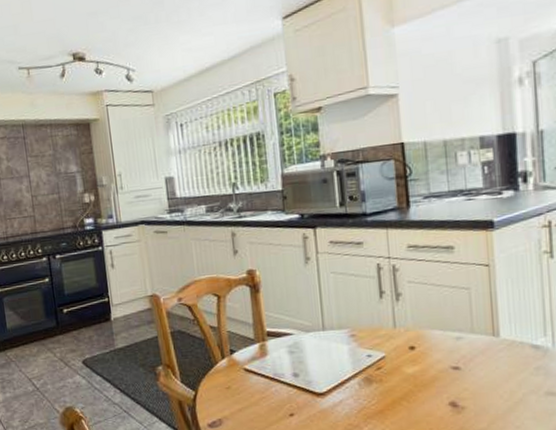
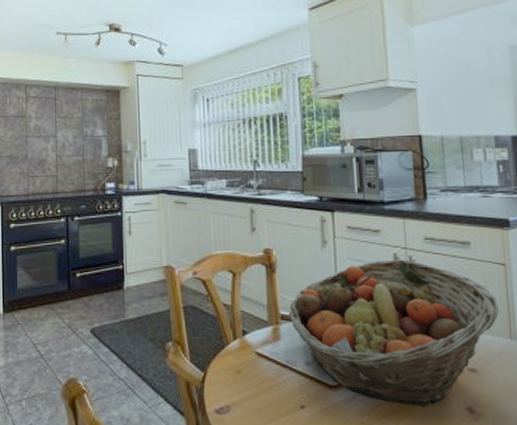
fruit basket: none [274,268,482,407] -> present [288,259,499,408]

